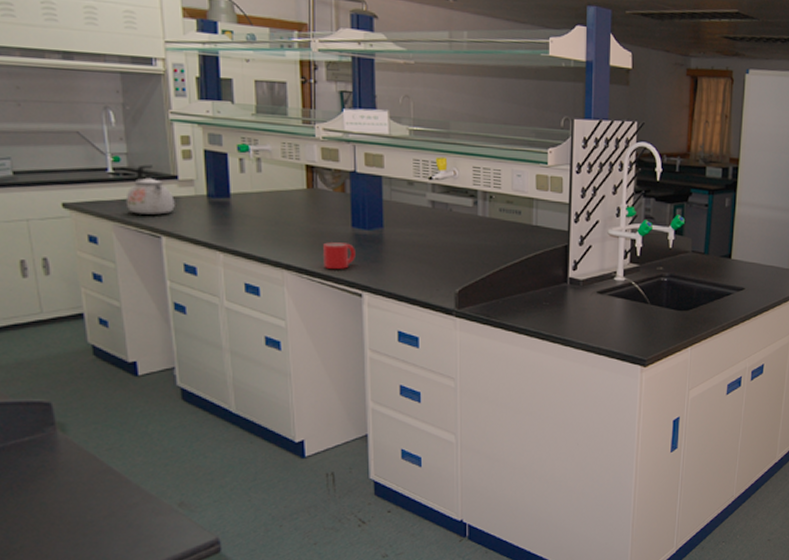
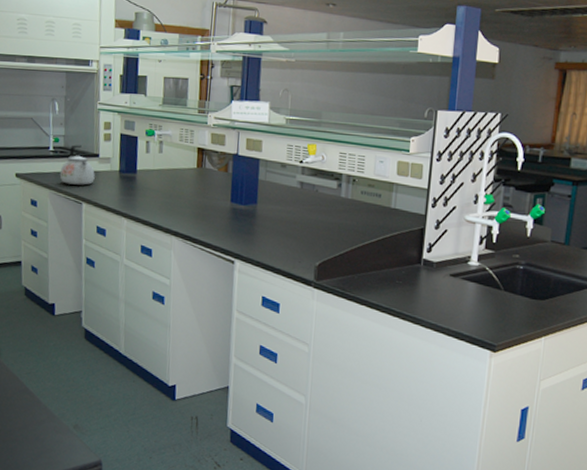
mug: present [323,242,356,269] -> none [204,214,232,238]

